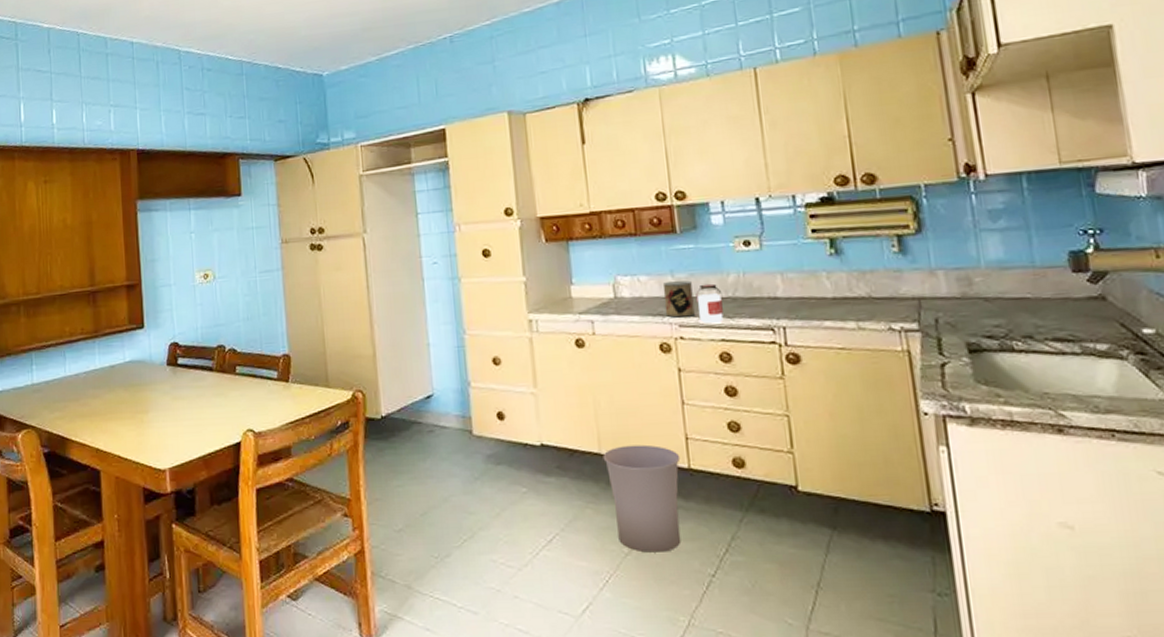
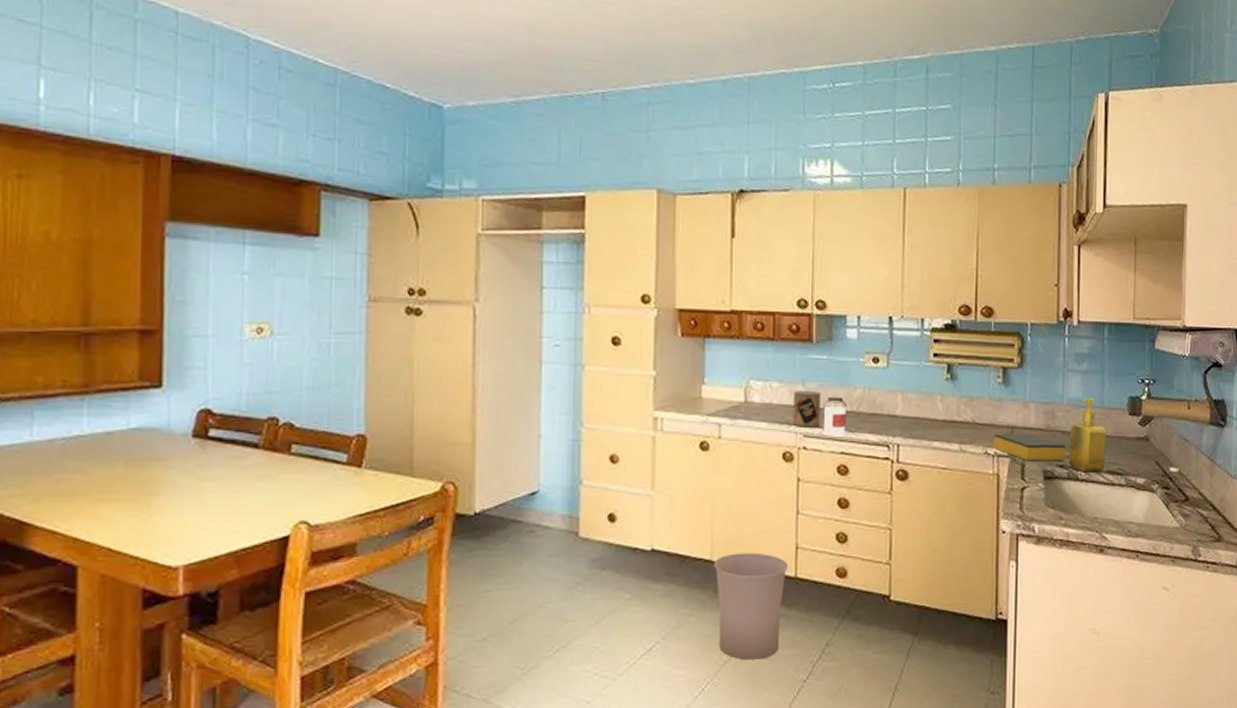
sponge: none [897,303,993,334] -> present [993,433,1066,460]
soap dispenser: none [994,258,1049,343] -> present [1068,398,1107,473]

